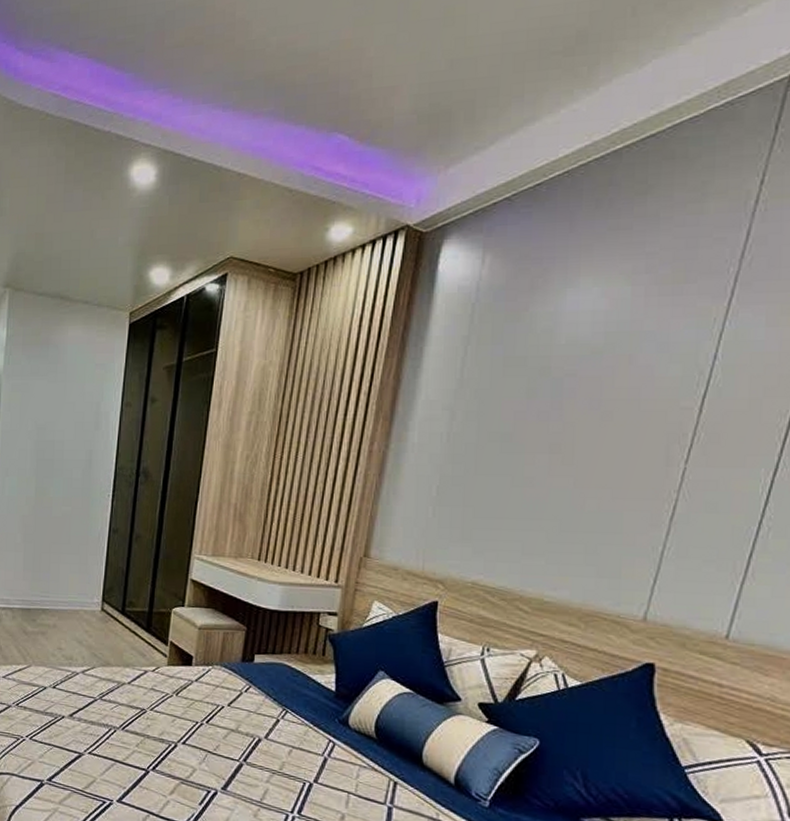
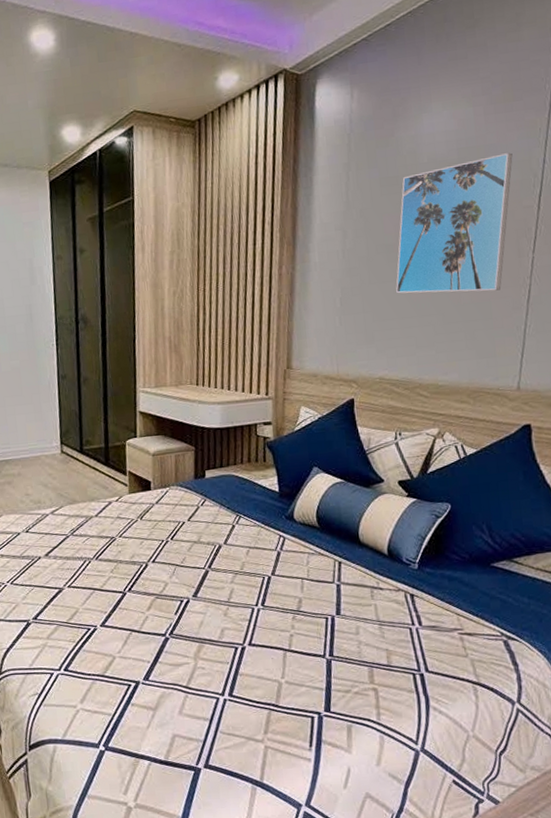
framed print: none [506,343,675,502] -> present [396,152,513,294]

